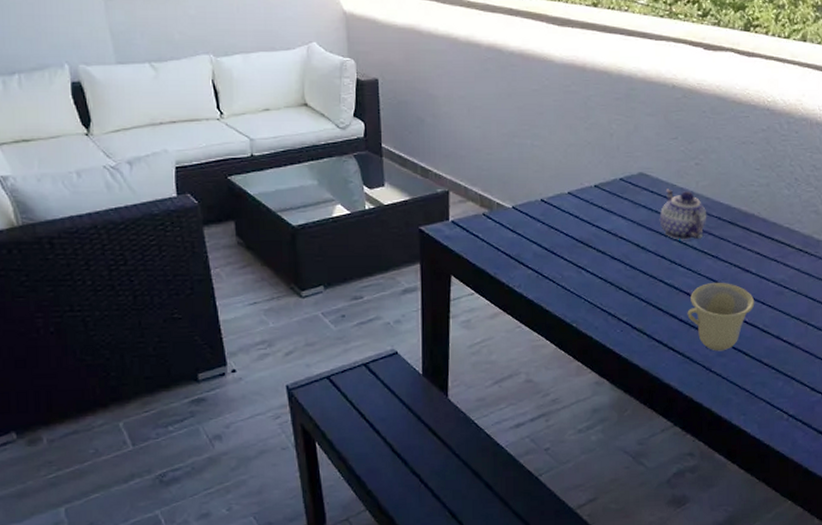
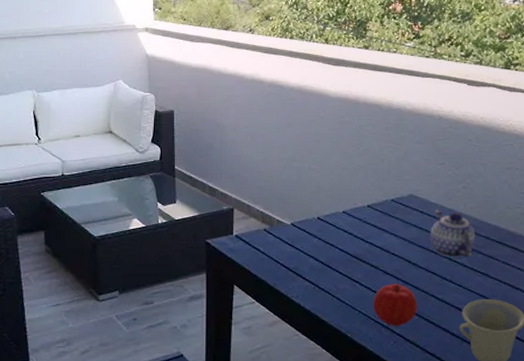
fruit: none [598,268,646,315] -> present [372,283,418,327]

